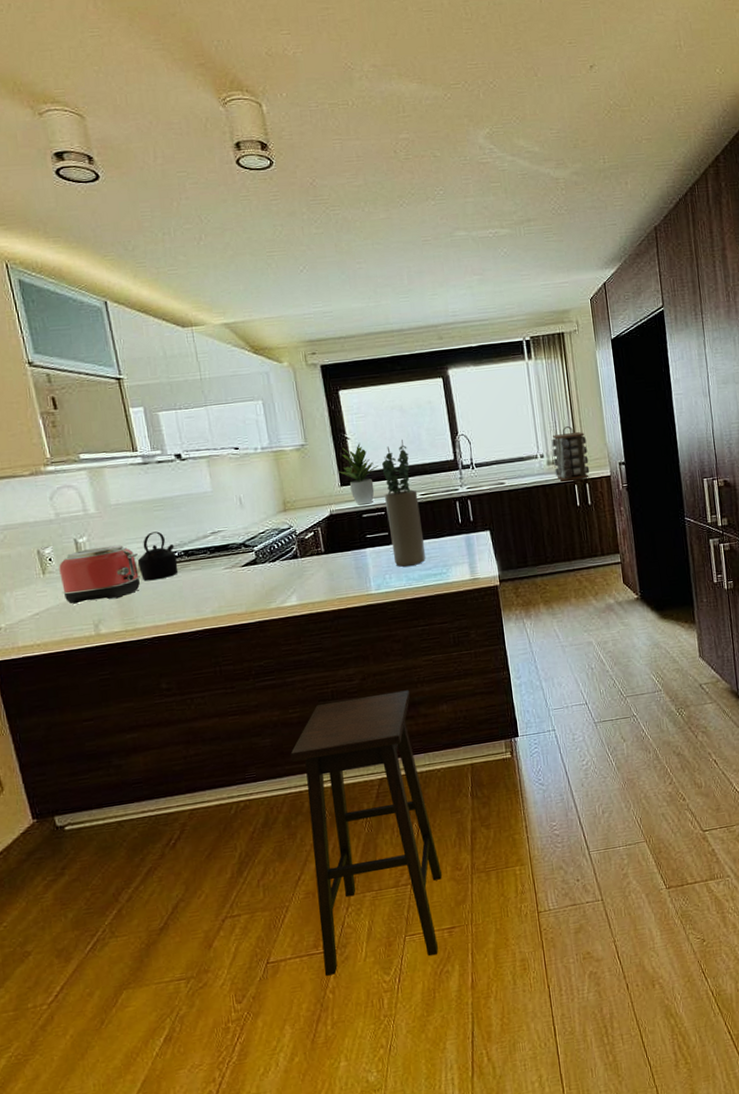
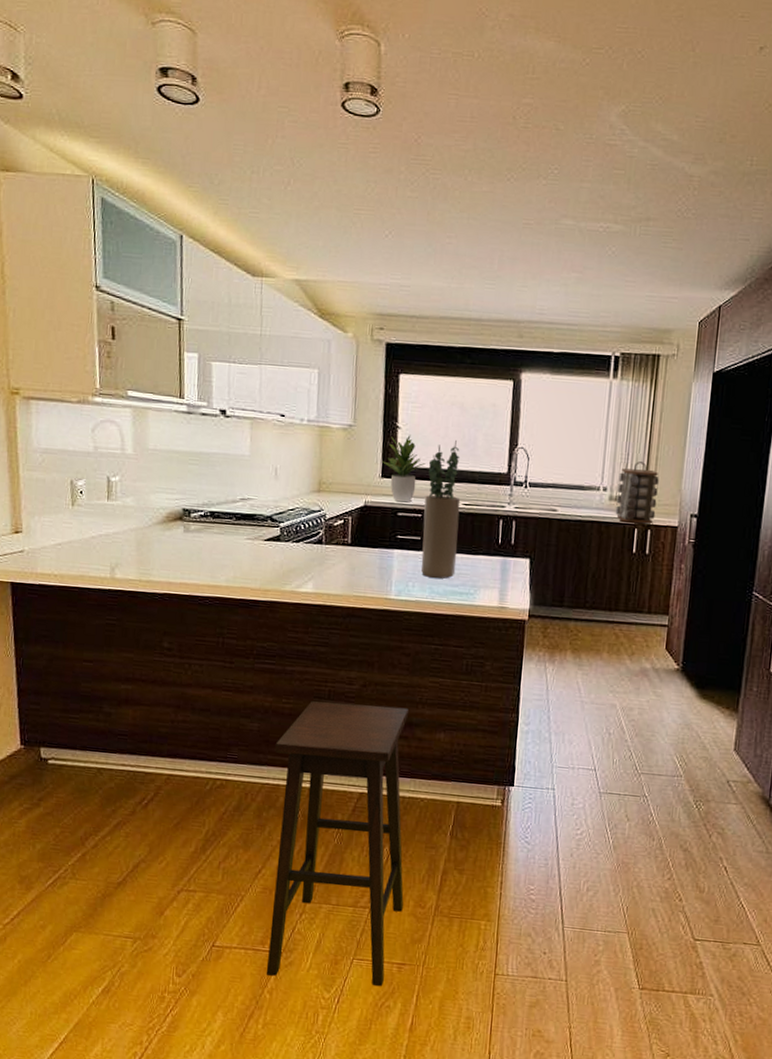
toaster: present [59,544,140,604] -> none [86,488,165,547]
kettle: present [137,531,179,581] -> none [163,485,203,536]

